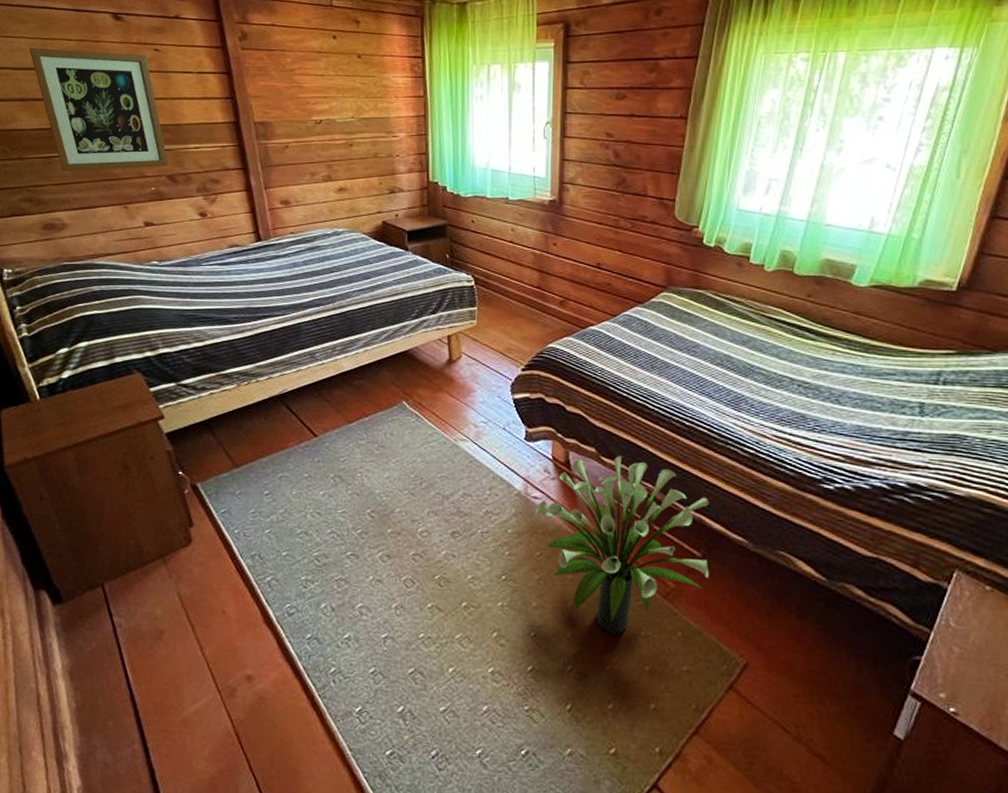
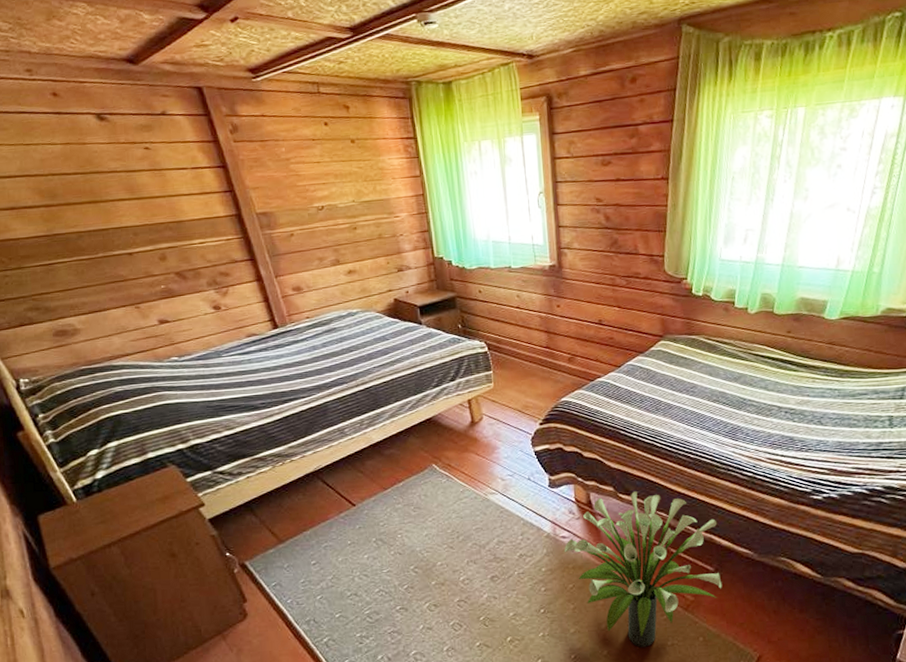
wall art: present [29,47,169,172] -> none [12,154,175,278]

